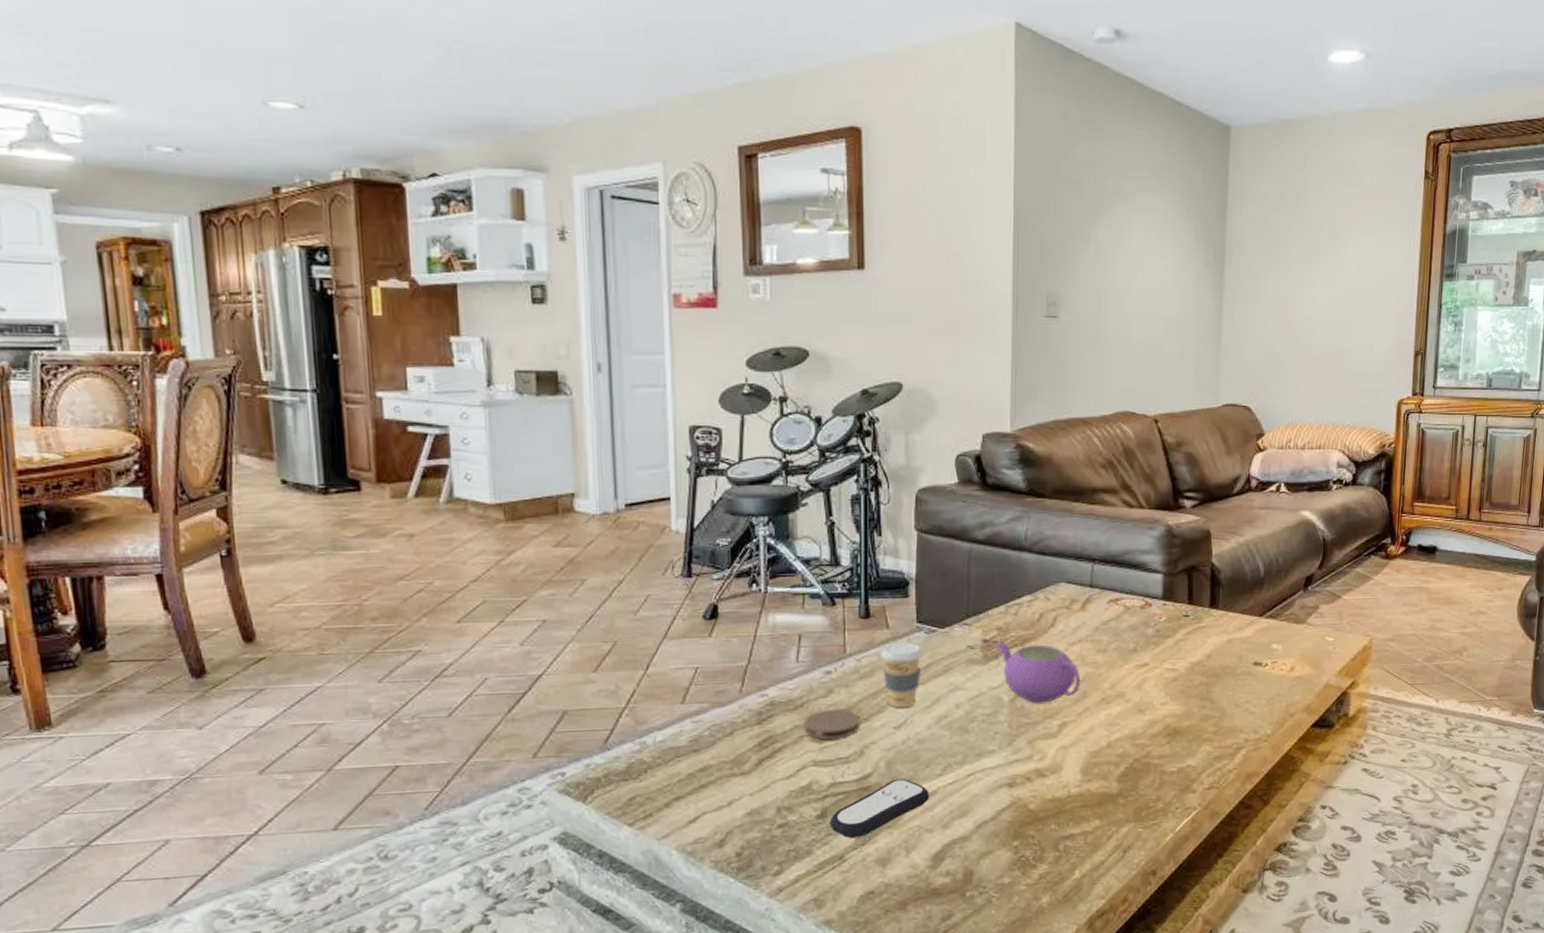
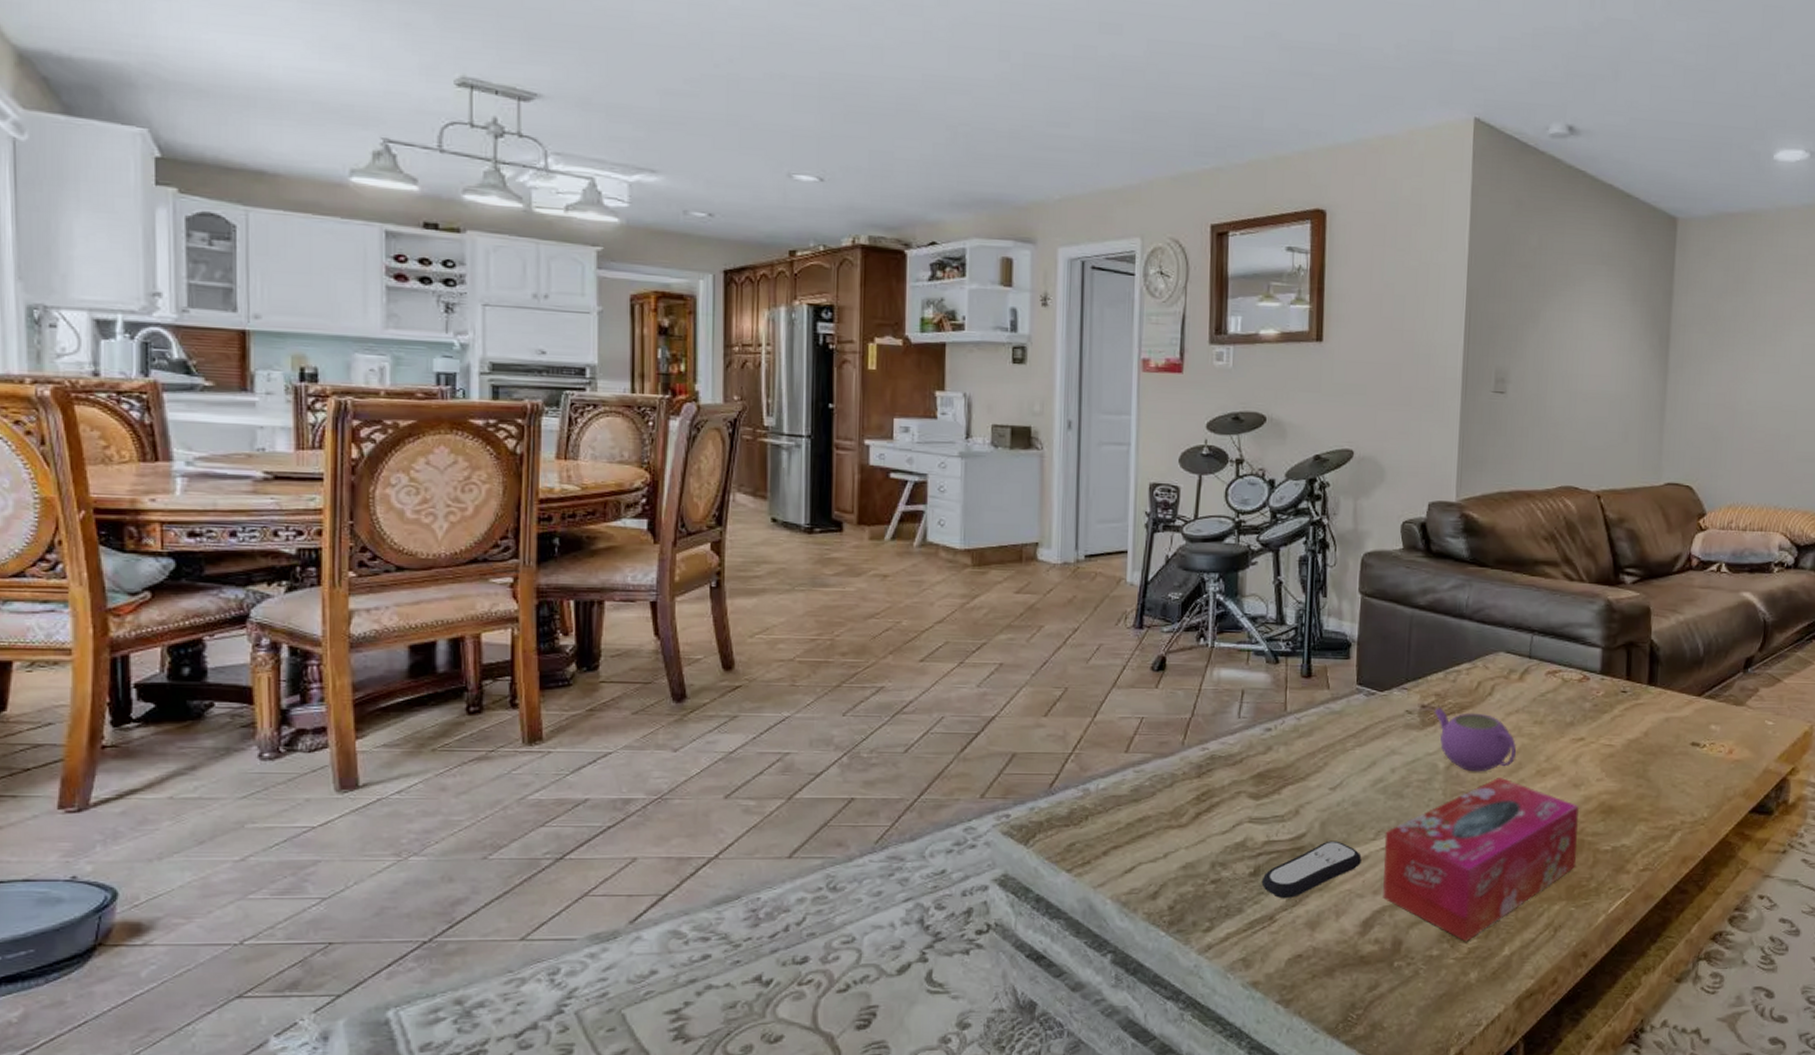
coaster: present [804,709,860,740] -> none [1241,766,1297,796]
coffee cup: present [880,642,923,709] -> none [1320,703,1362,770]
tissue box: none [951,706,1145,868] -> present [1383,777,1580,942]

